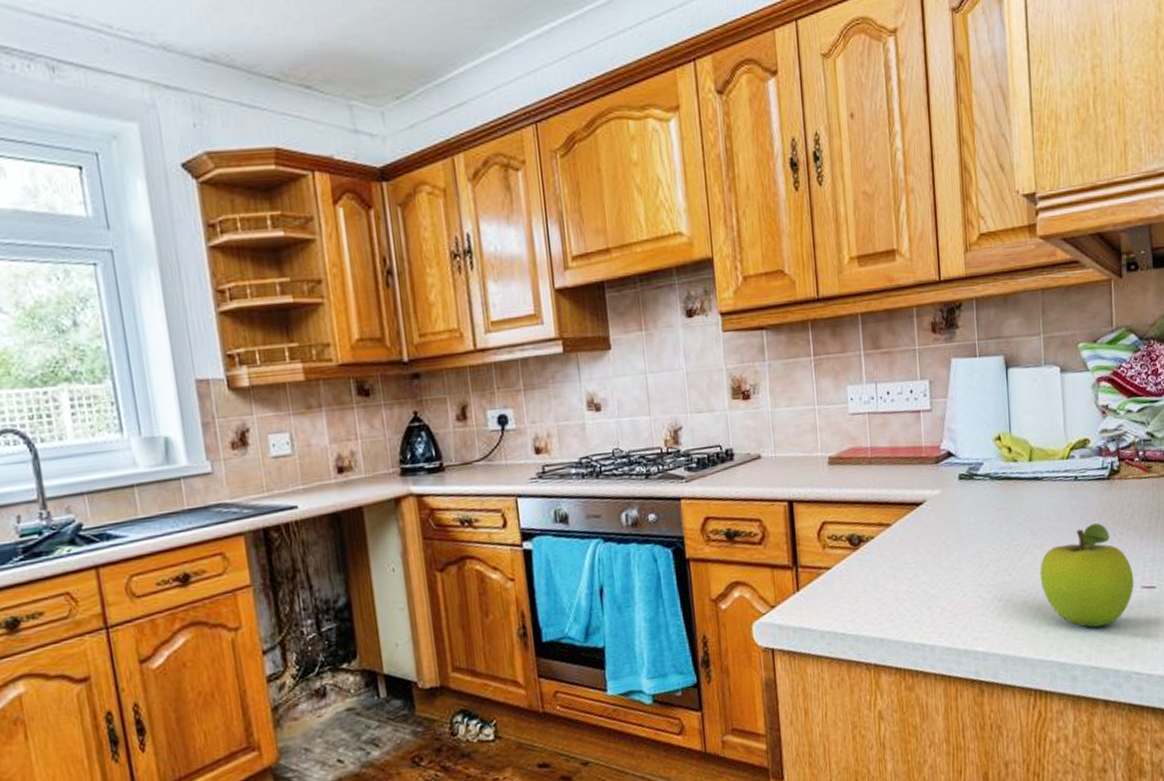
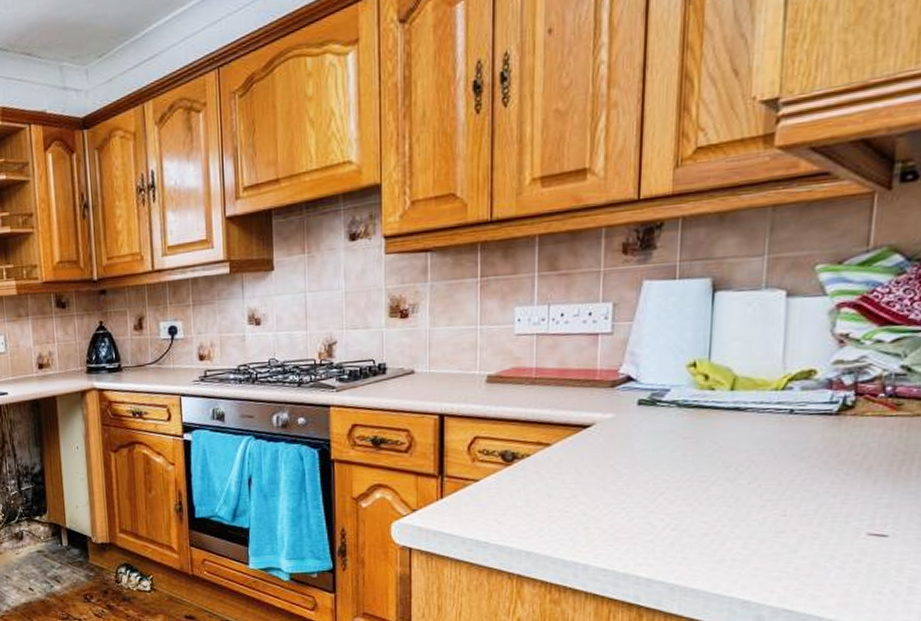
fruit: present [1040,522,1134,628] -> none [728,460,858,570]

